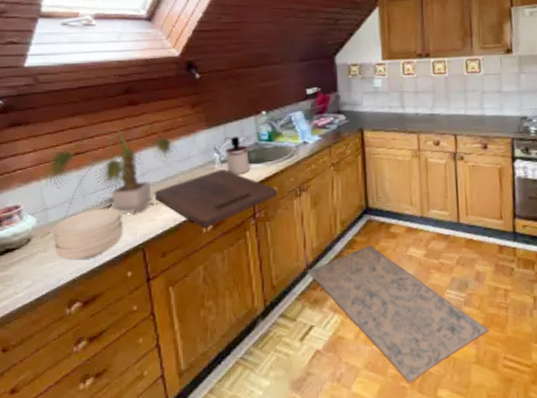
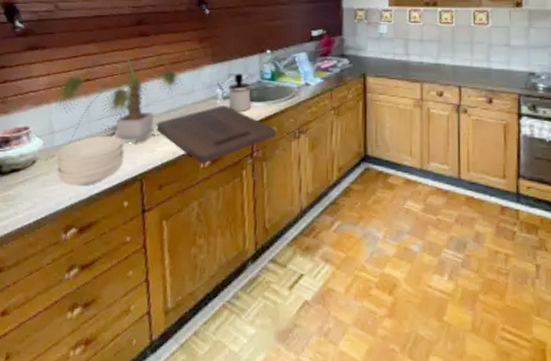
rug: present [306,245,489,383] -> none [300,194,487,346]

